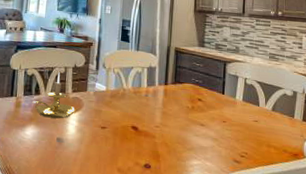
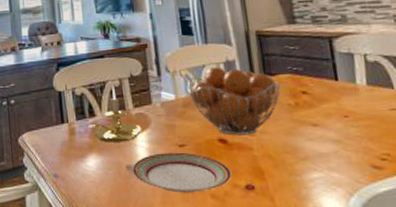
plate: none [61,131,136,166] -> present [132,152,232,193]
fruit basket: none [116,69,185,126] -> present [187,67,281,136]

